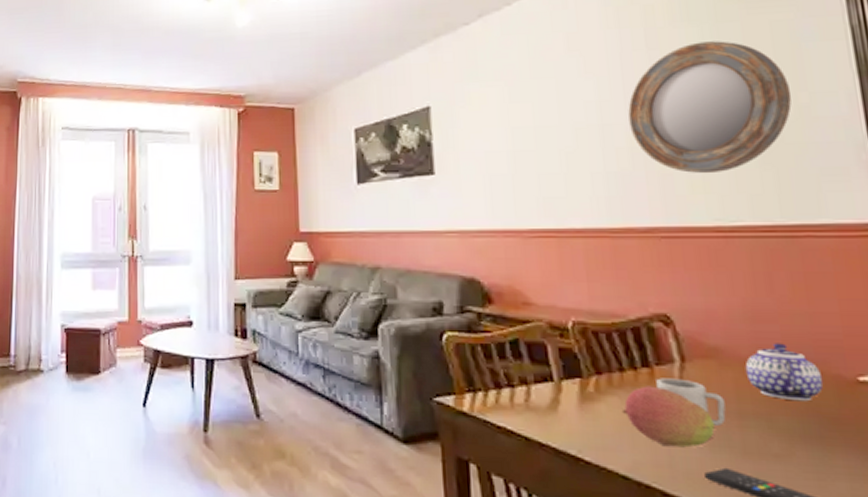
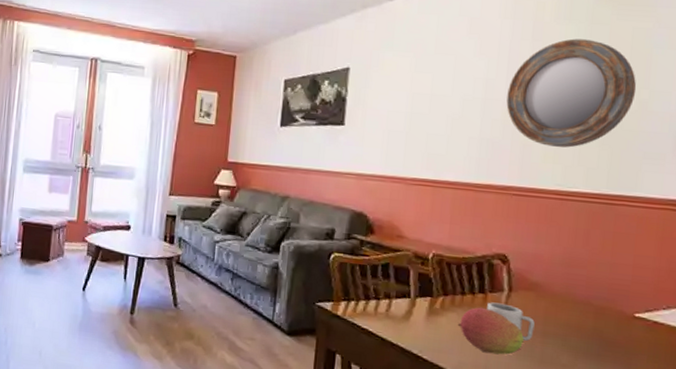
teapot: present [745,343,824,402] -> none [554,283,610,329]

